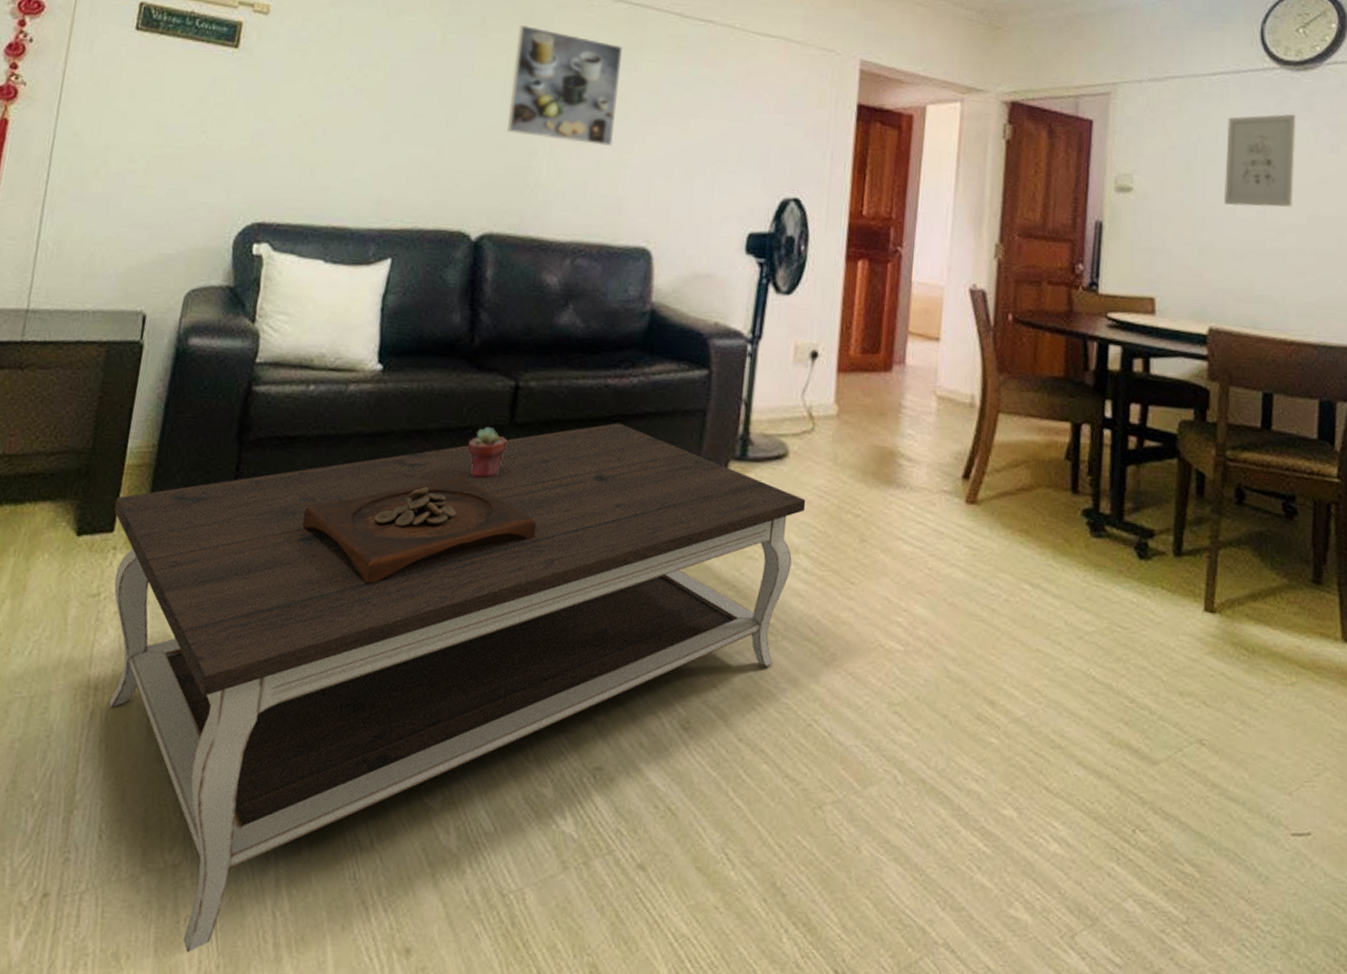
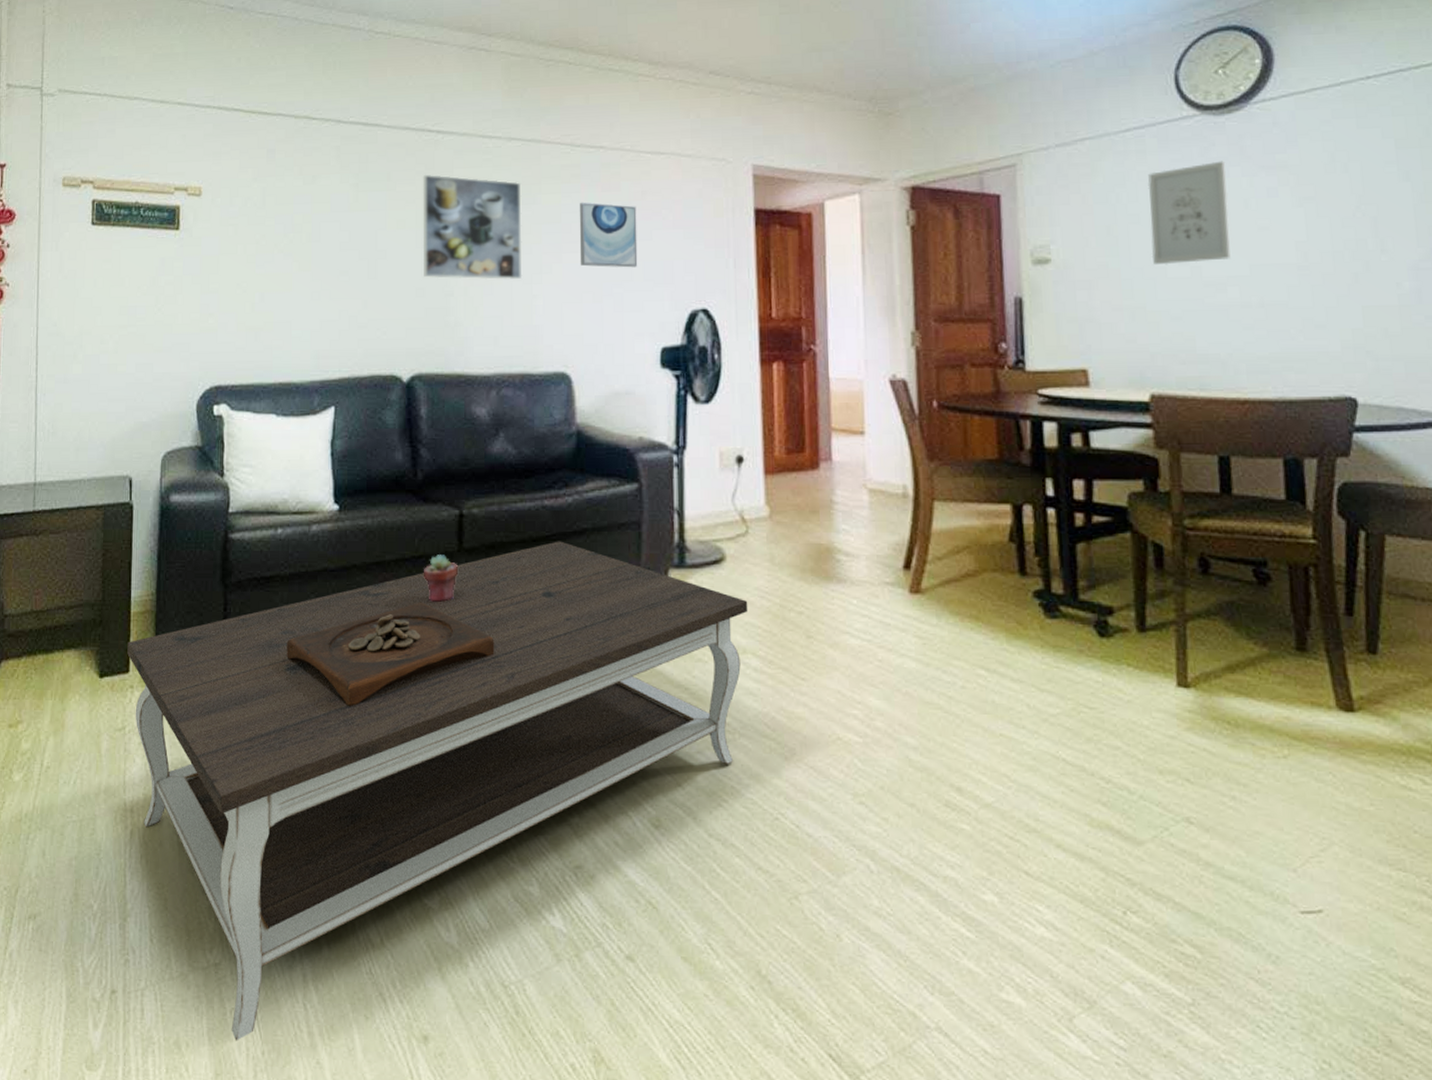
wall art: none [674,74,740,149] -> present [579,202,638,268]

